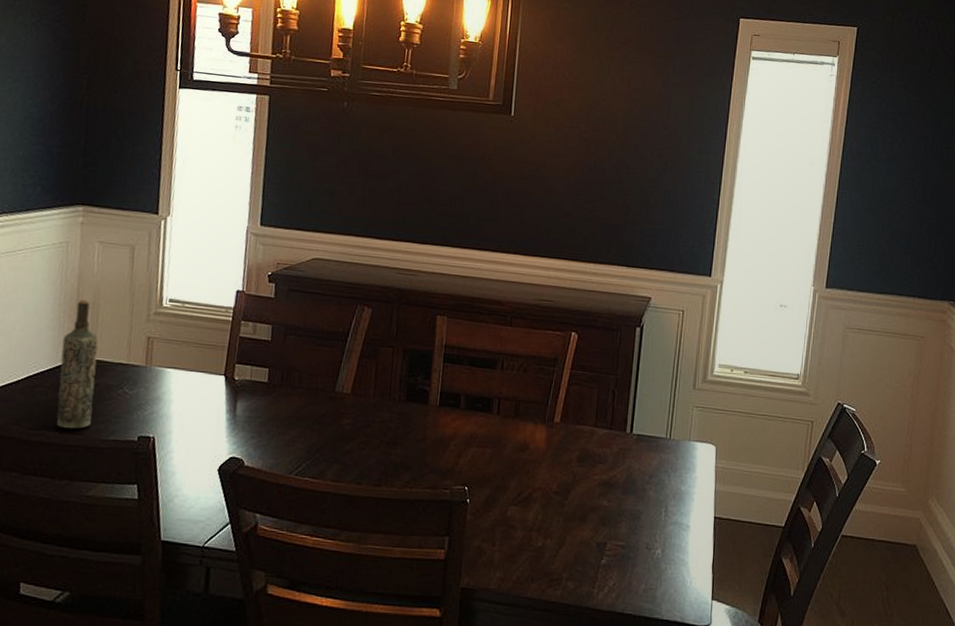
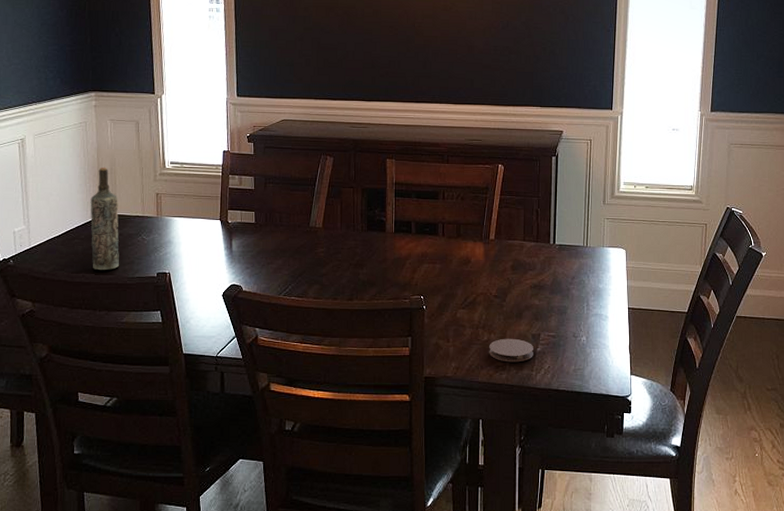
coaster: none [542,545,597,577] -> present [489,338,533,363]

